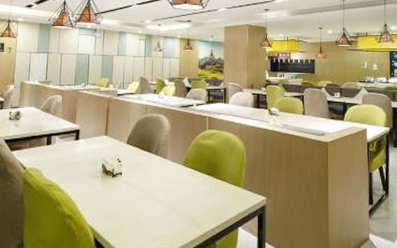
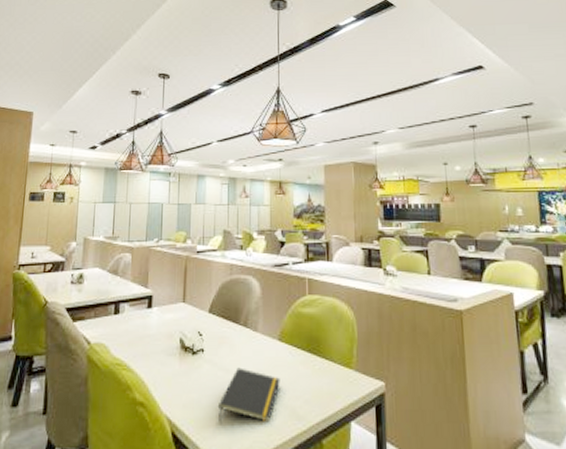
notepad: none [132,187,184,228] -> present [217,367,280,421]

